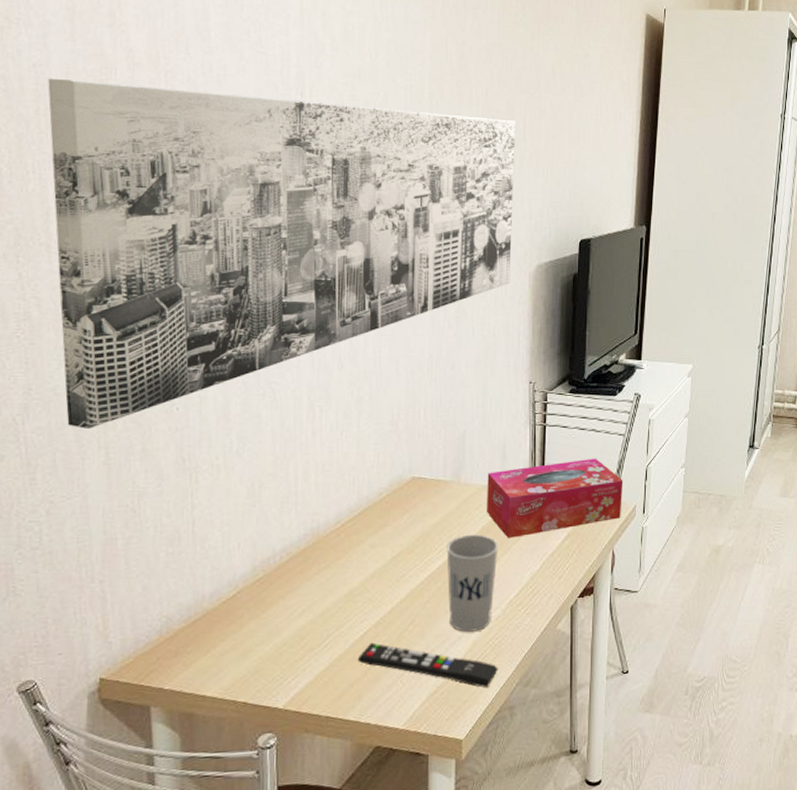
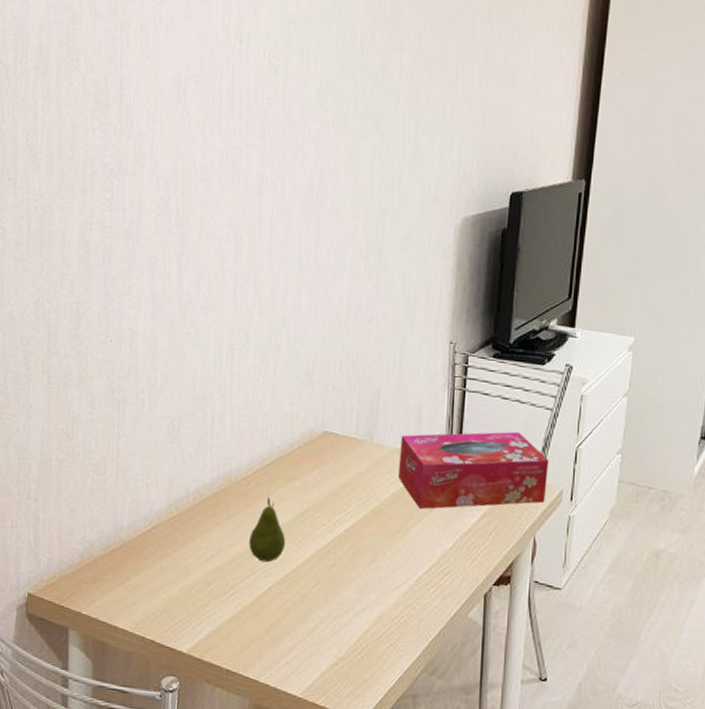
wall art: present [48,79,515,430] -> none [18,30,447,354]
fruit: none [342,546,379,609] -> present [249,497,286,563]
remote control: present [357,642,498,688] -> none [260,600,403,669]
cup: present [447,534,498,632] -> none [354,499,409,605]

